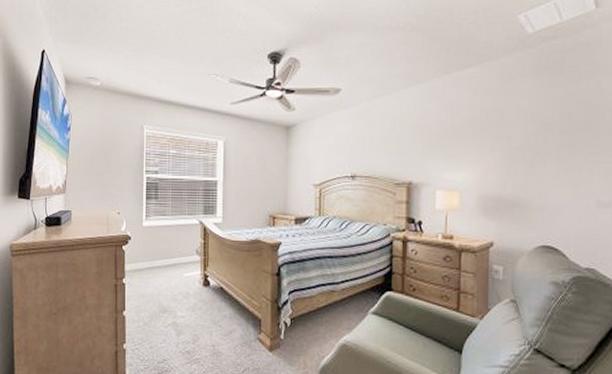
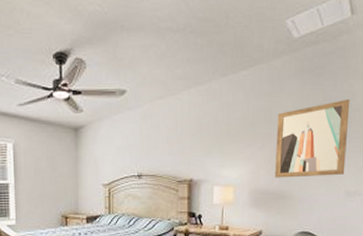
wall art: none [508,97,598,184] -> present [275,98,350,178]

